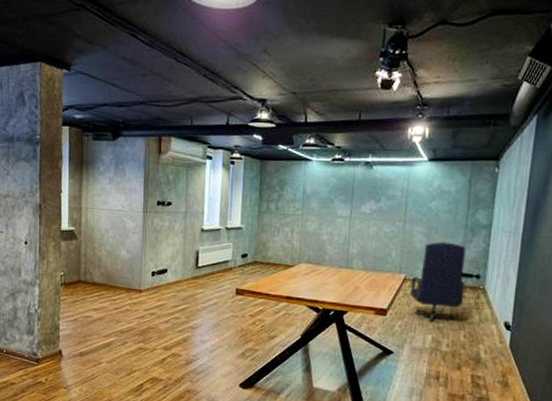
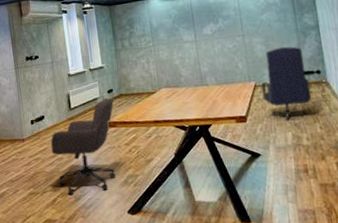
office chair: none [169,262,246,359] -> present [50,97,116,196]

